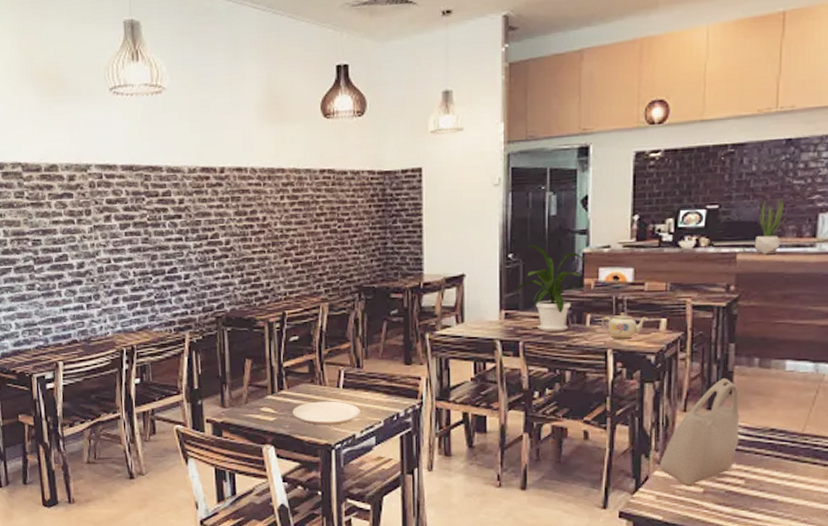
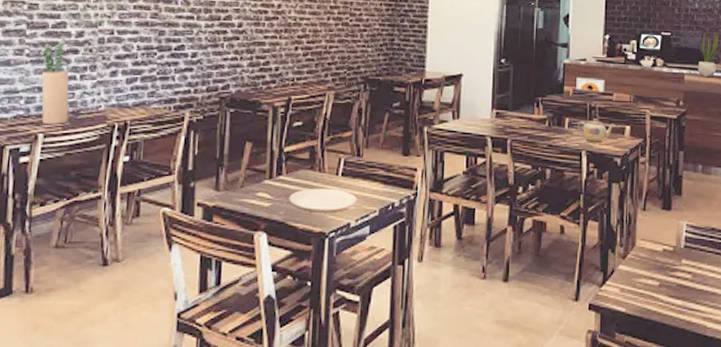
vase: none [51,269,82,354] -> present [41,37,69,126]
house plant: present [515,244,590,333] -> none [505,52,569,133]
handbag: present [659,377,740,486] -> none [623,181,688,280]

